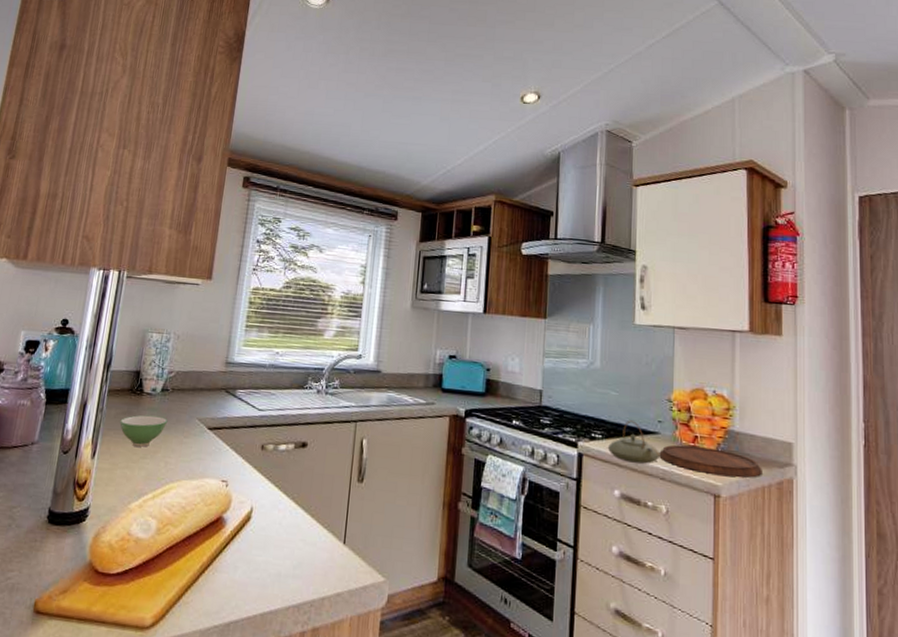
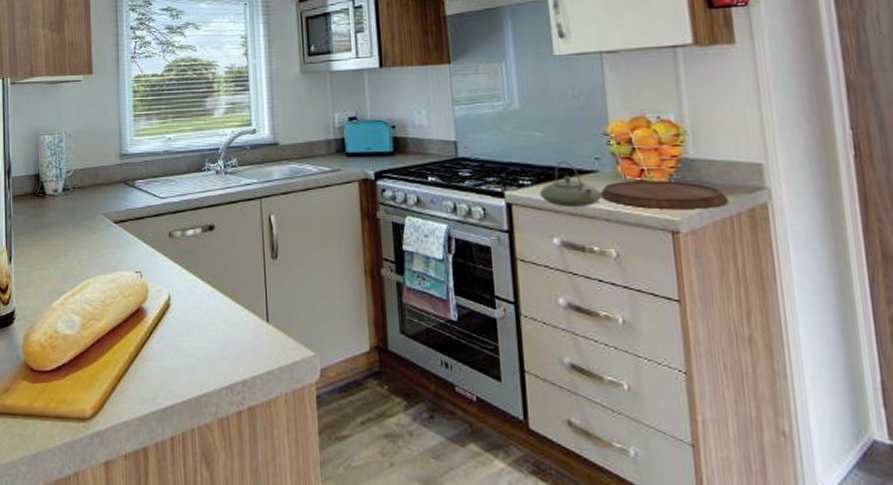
bowl: present [120,415,168,447] -> none [29,216,74,247]

